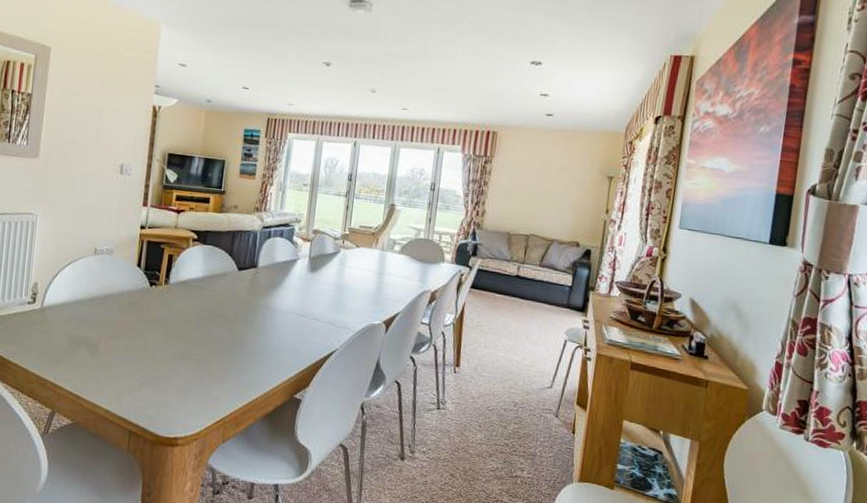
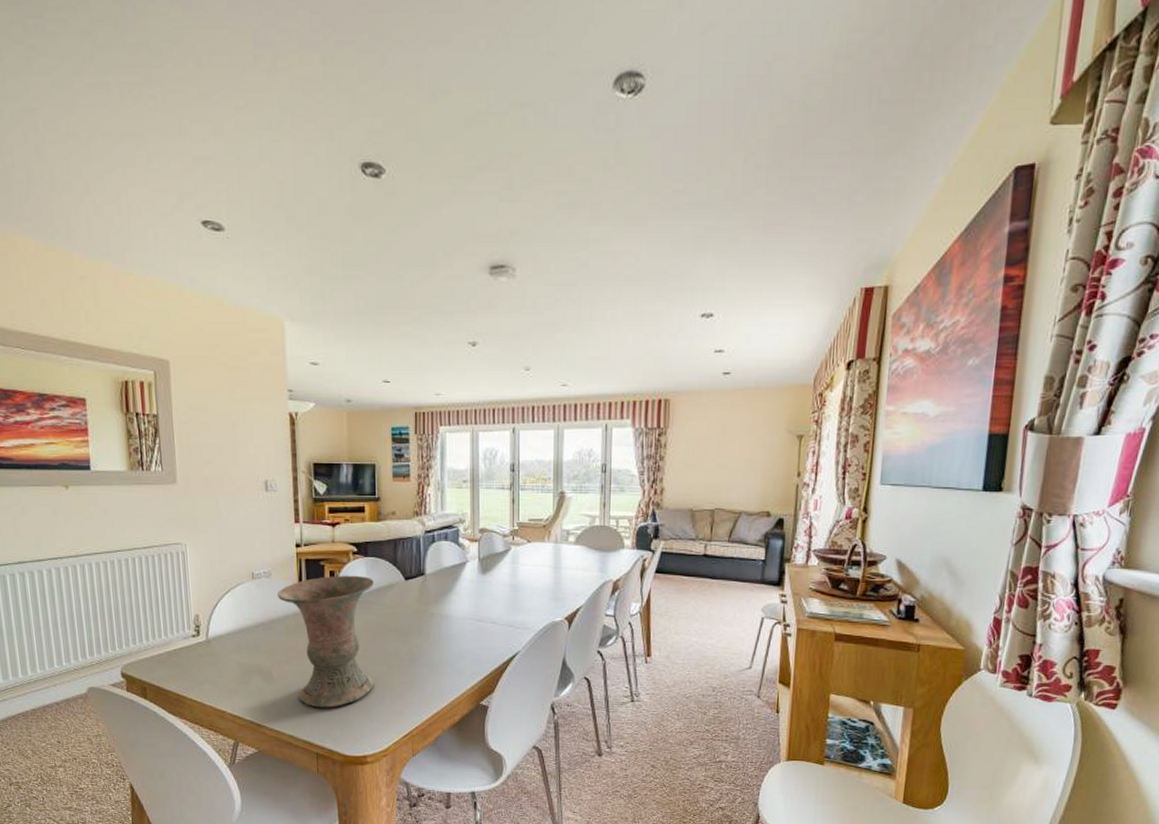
vase: none [115,259,210,387] -> present [277,575,375,708]

